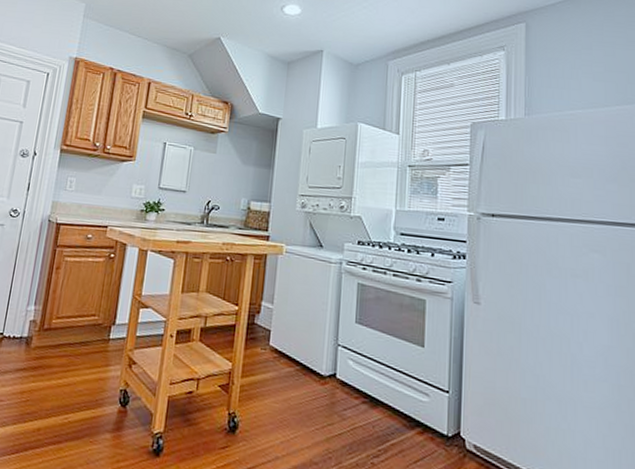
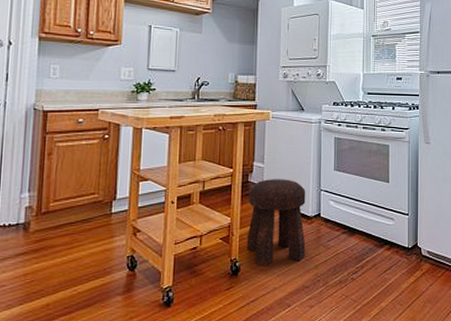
stool: none [247,323,320,429] -> present [246,179,306,267]

